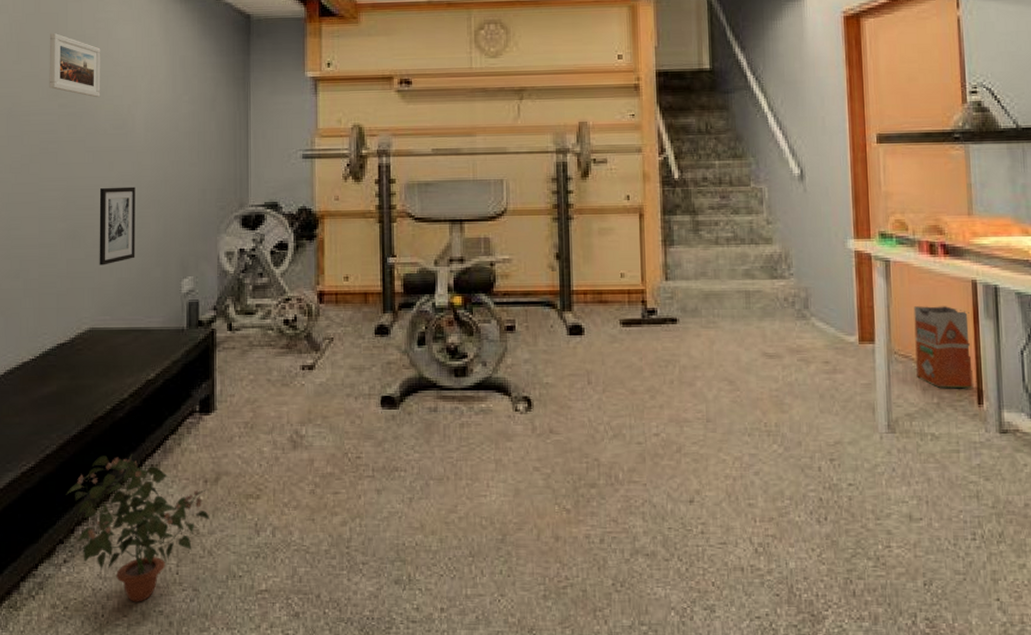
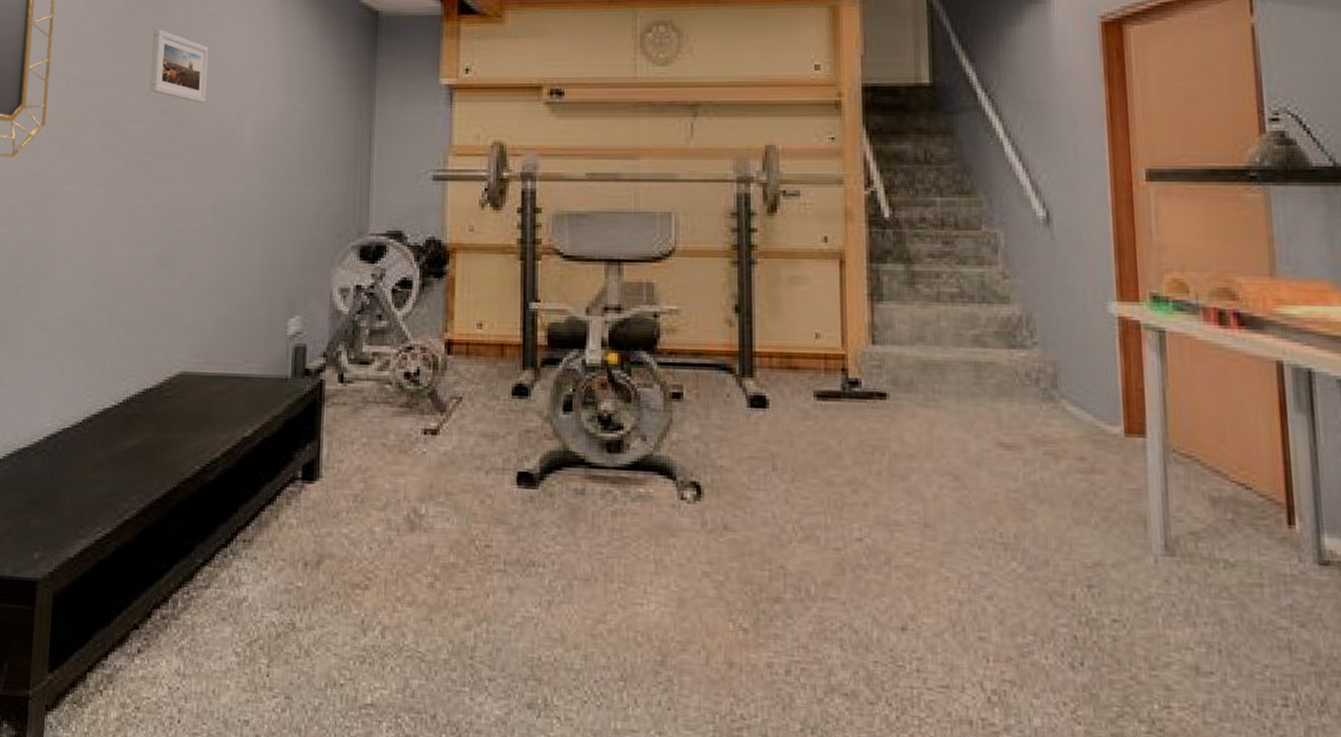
potted plant: present [65,454,210,602] -> none [143,525,309,708]
wall art: present [99,186,135,265] -> none [195,207,240,299]
waste bin: present [913,306,973,389] -> none [1198,391,1281,504]

